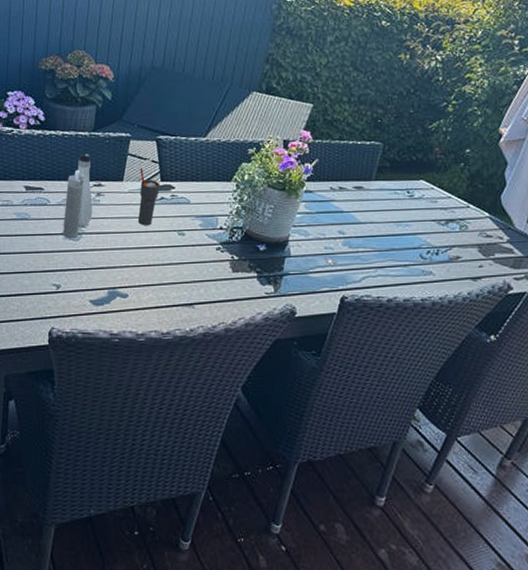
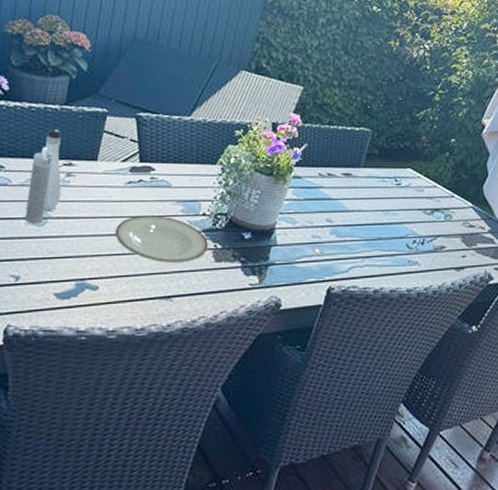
cup: present [137,167,161,226] -> none [112,146,139,211]
plate: none [140,229,226,274] -> present [115,214,208,264]

